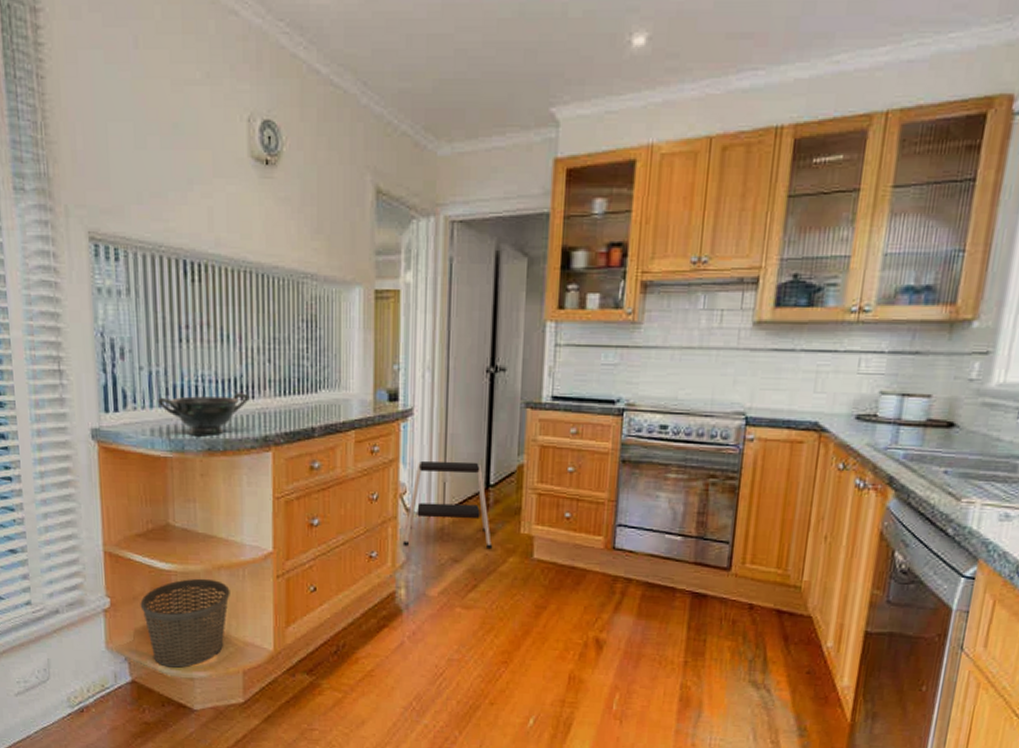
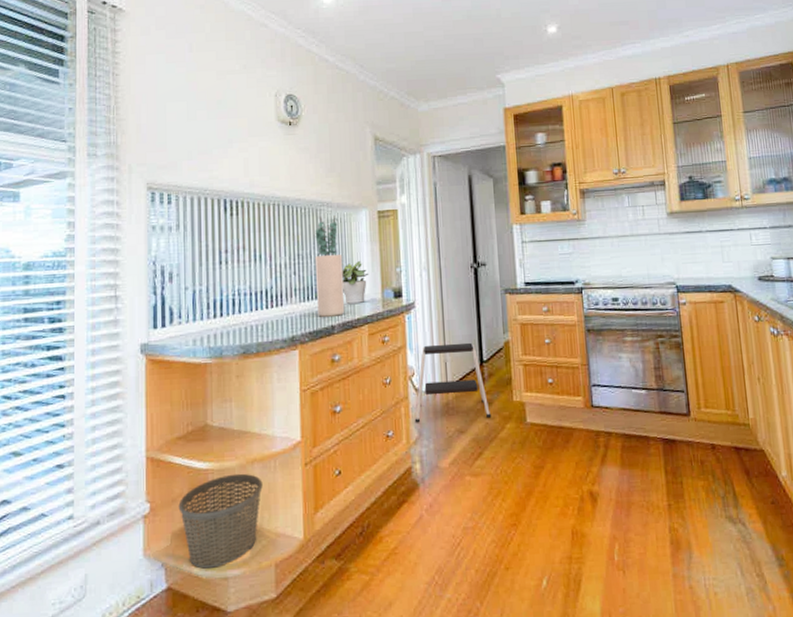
bowl: present [158,393,249,437] -> none [200,301,279,343]
vase: none [294,291,328,417] -> present [314,215,345,317]
potted plant: none [327,351,360,404] -> present [342,260,369,304]

